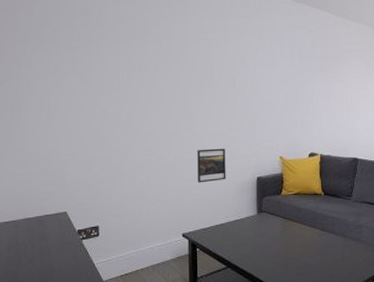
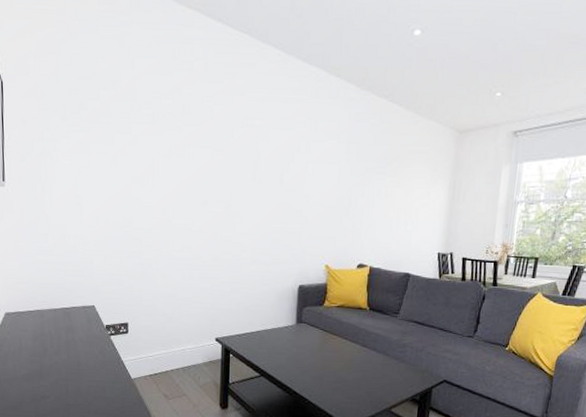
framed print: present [197,148,226,183] -> none [234,250,267,287]

